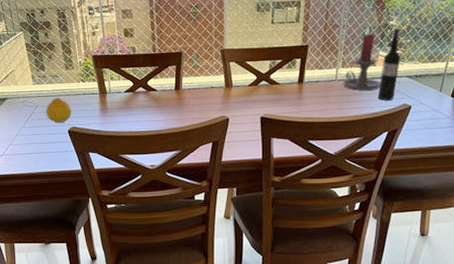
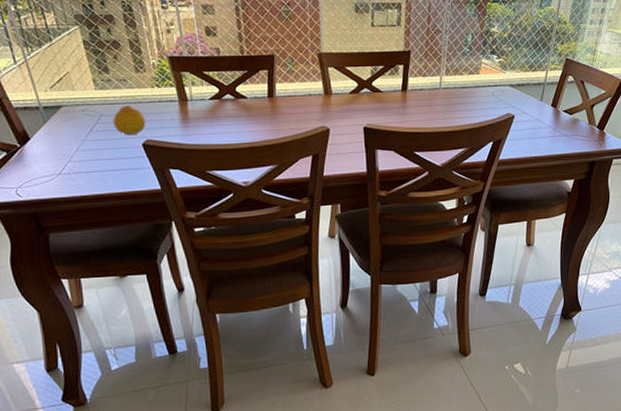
candle holder: present [342,34,381,91] -> none [446,40,485,99]
wine bottle: present [377,28,401,101] -> none [482,35,504,110]

